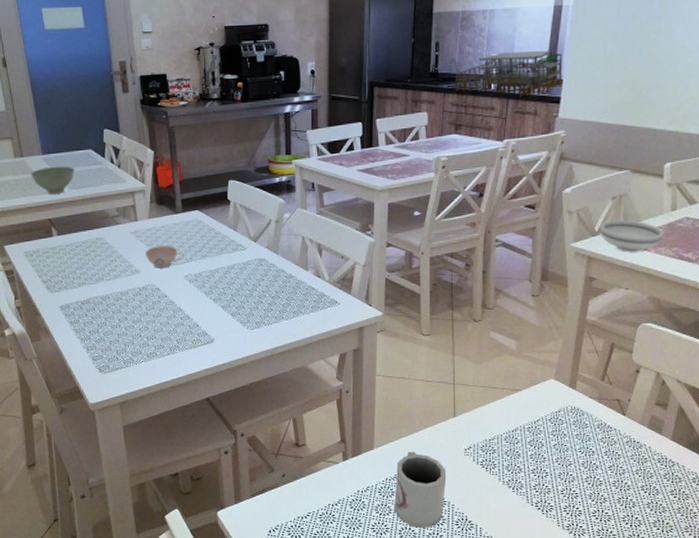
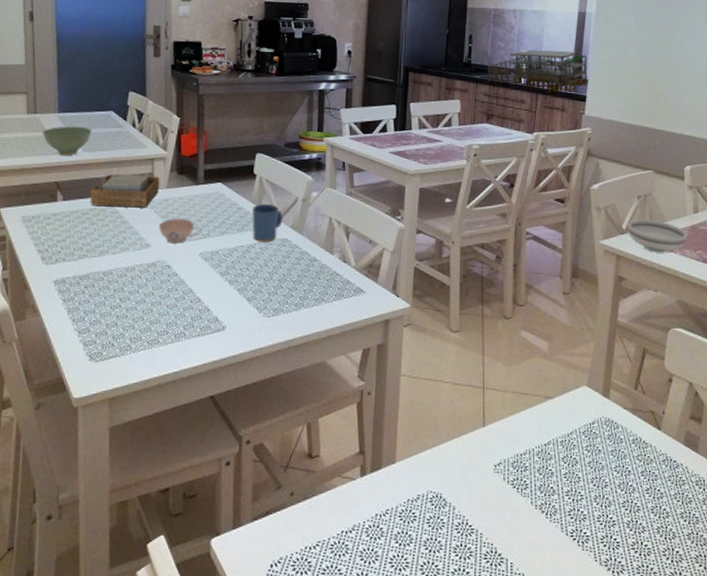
napkin holder: none [81,208,142,239] -> present [90,174,160,208]
mug: none [229,228,259,262] -> present [252,204,283,241]
cup: present [394,451,447,528] -> none [416,466,475,562]

